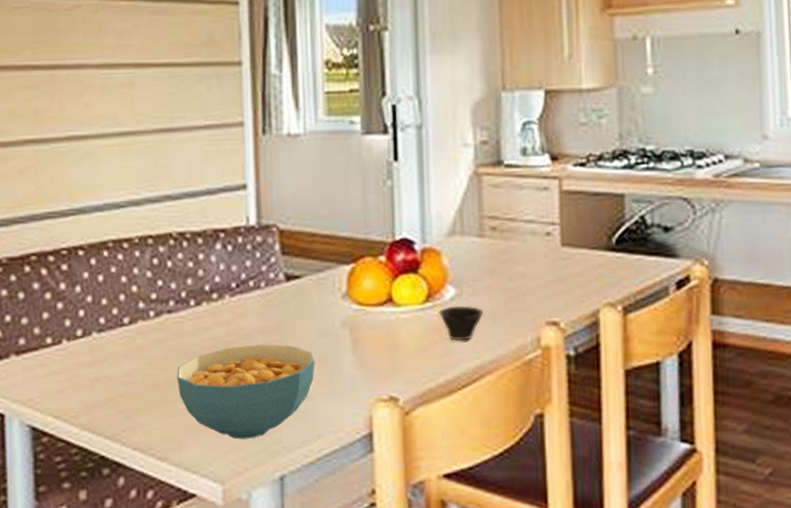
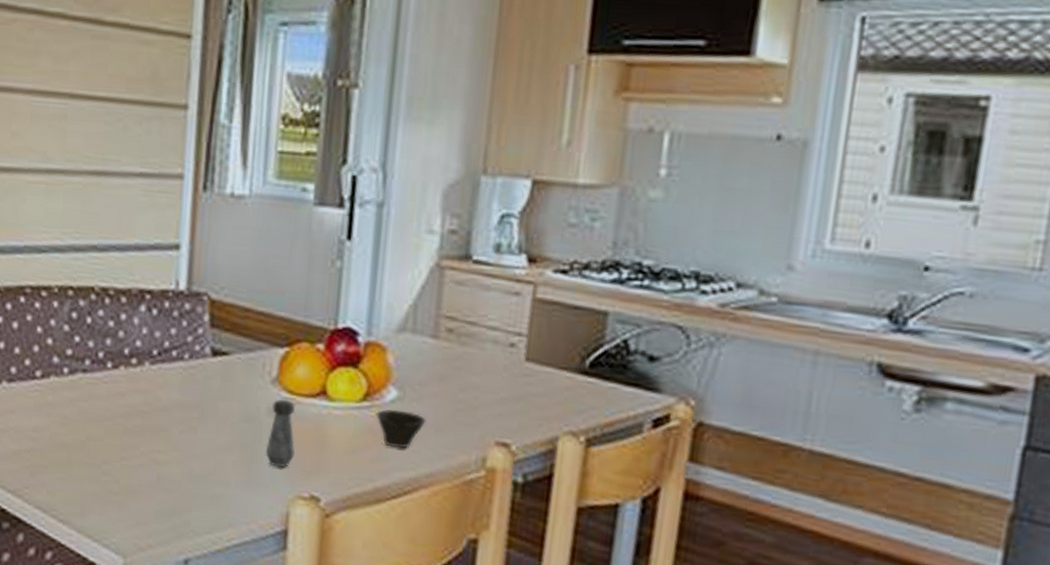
cereal bowl: present [177,344,315,439] -> none [86,418,234,516]
salt shaker: none [344,311,371,375] -> present [265,399,296,468]

